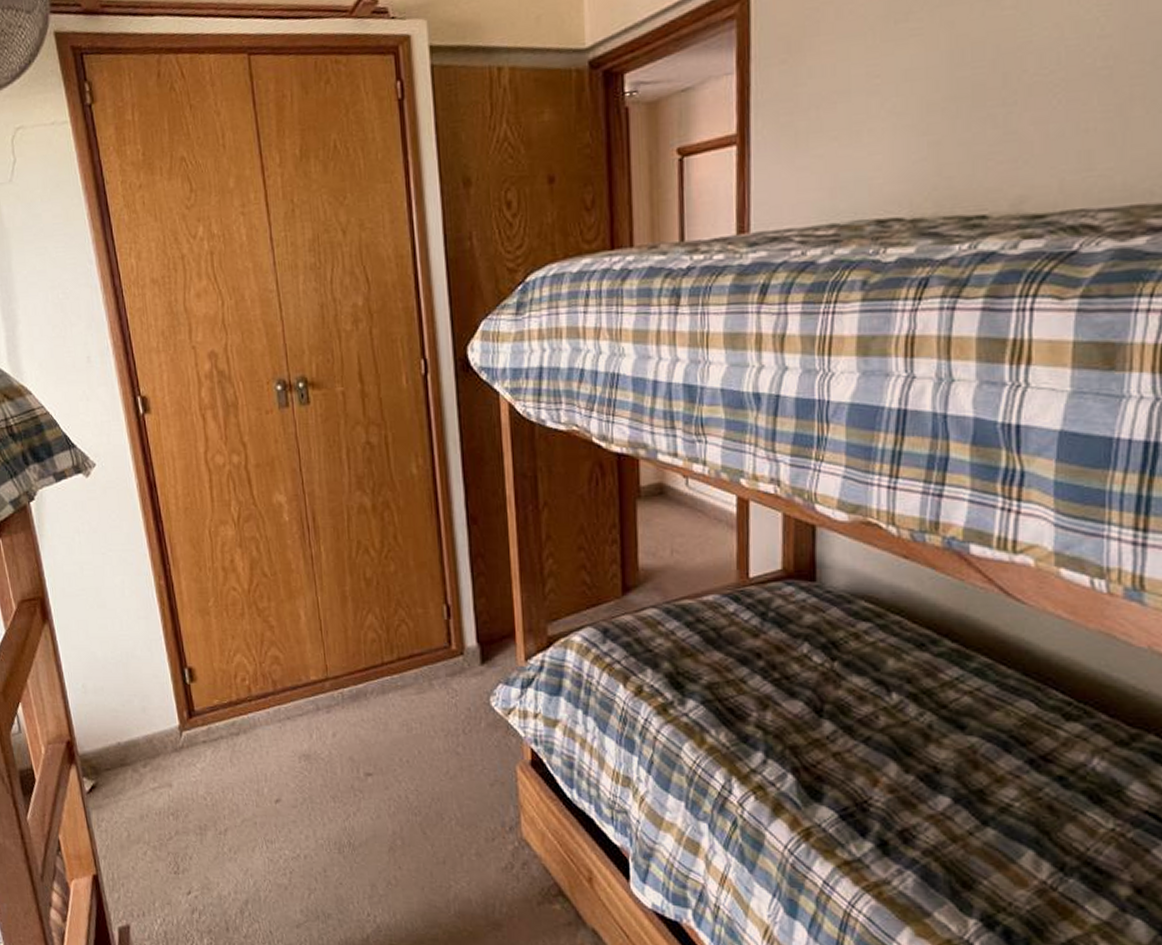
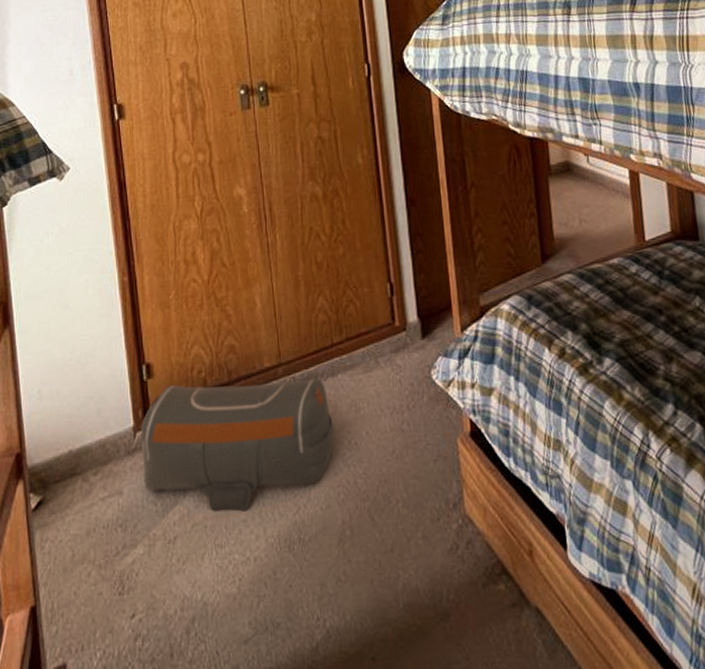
duffel bag: none [186,690,385,813] -> present [140,379,335,512]

